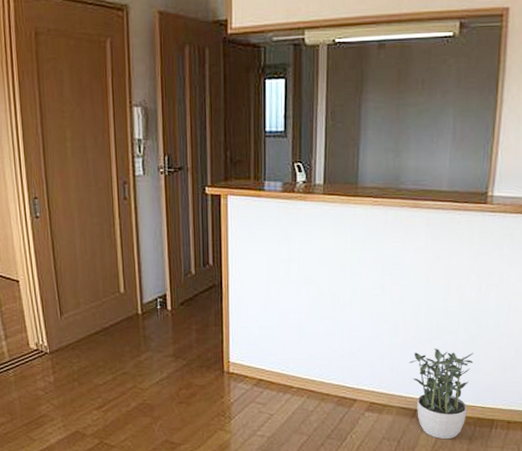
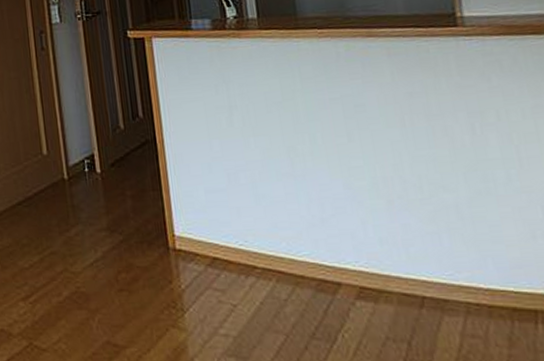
potted plant: present [409,348,474,439] -> none [401,210,497,339]

